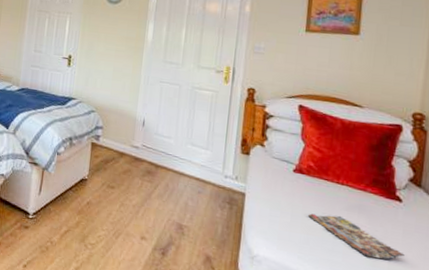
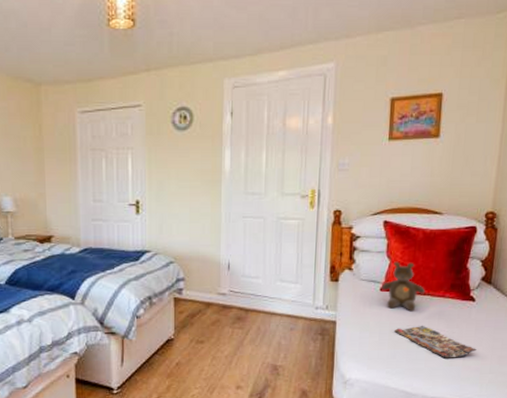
teddy bear: none [294,145,344,199] -> present [381,261,426,311]

